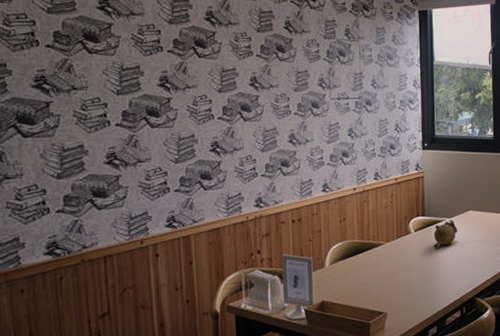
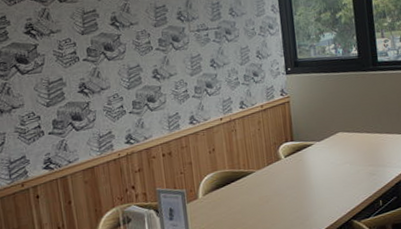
teapot: present [433,220,458,249] -> none [304,143,329,173]

